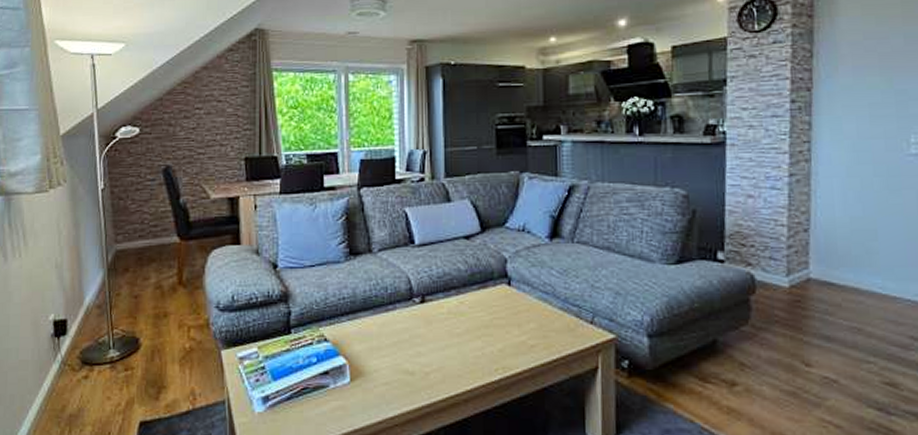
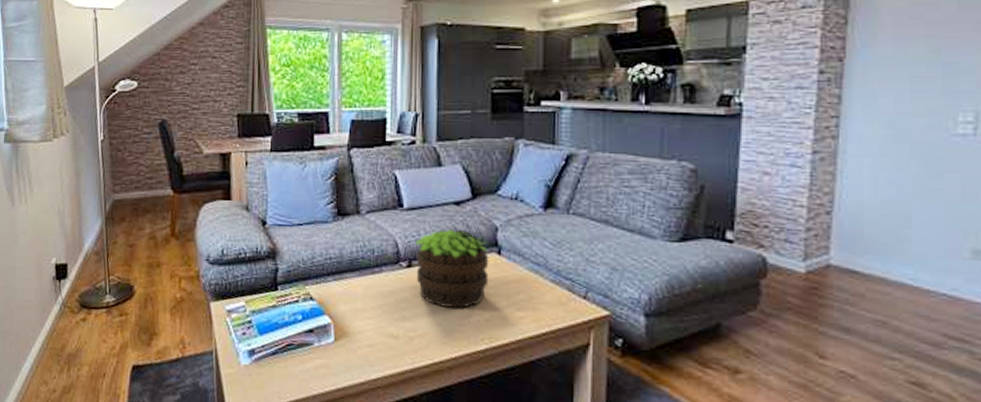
potted plant: none [427,262,500,340] -> present [415,228,489,308]

